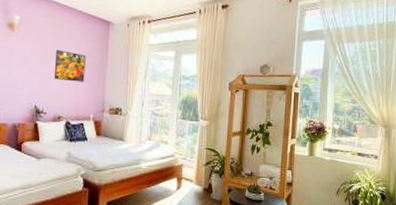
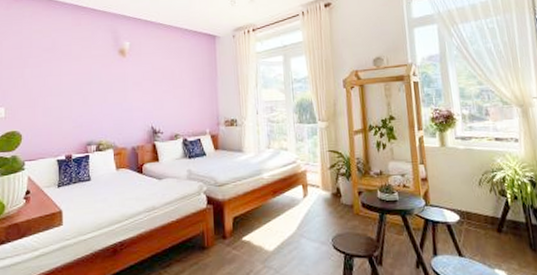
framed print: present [53,50,86,82] -> none [166,69,197,99]

